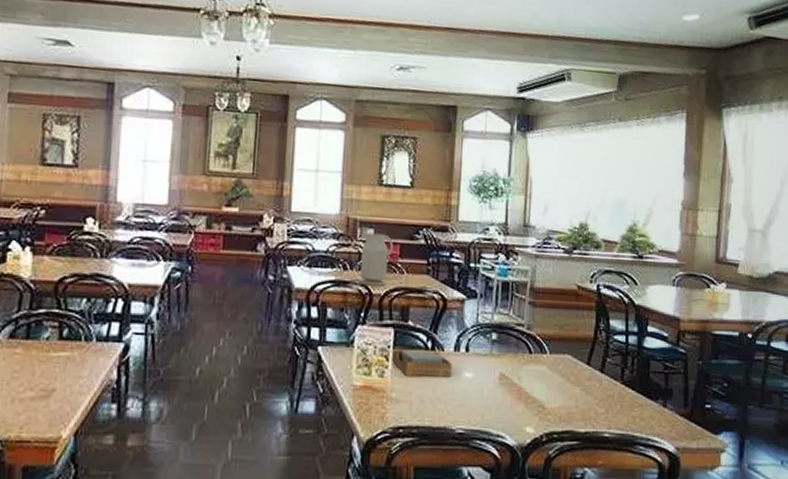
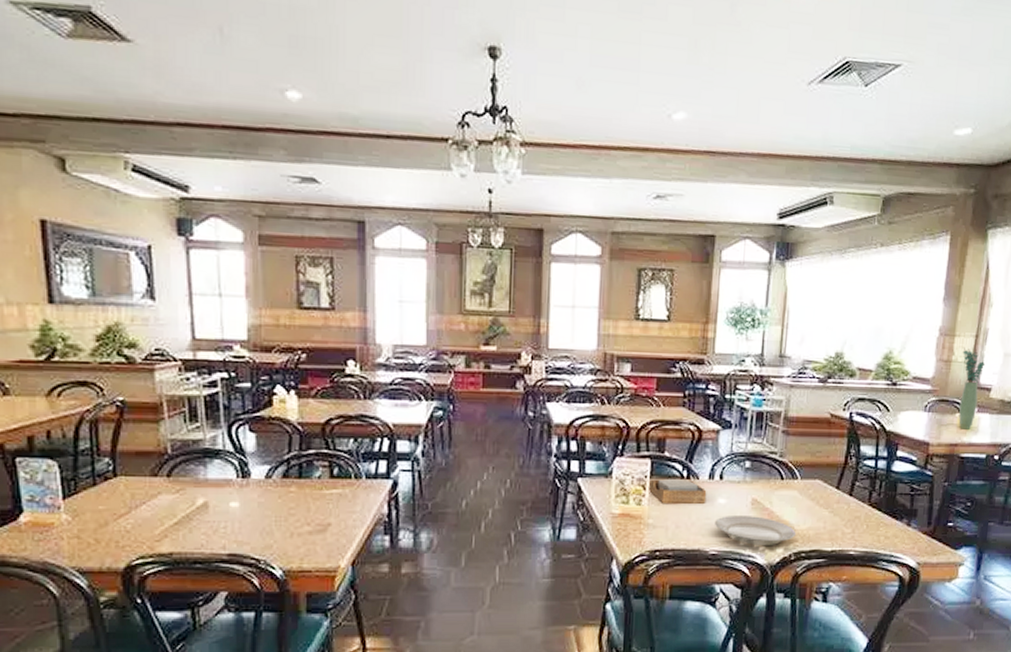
water jug: present [359,232,394,286] -> none [617,367,650,419]
plate: none [461,391,548,426] -> present [715,516,797,546]
vase: none [706,222,731,306] -> present [958,347,986,430]

